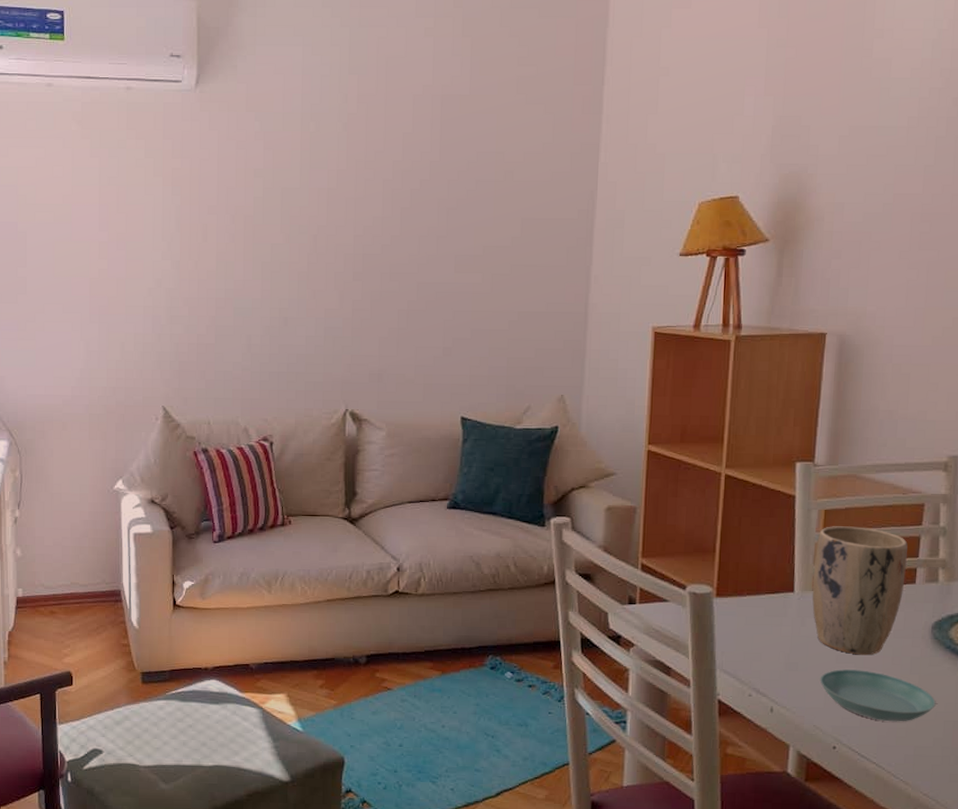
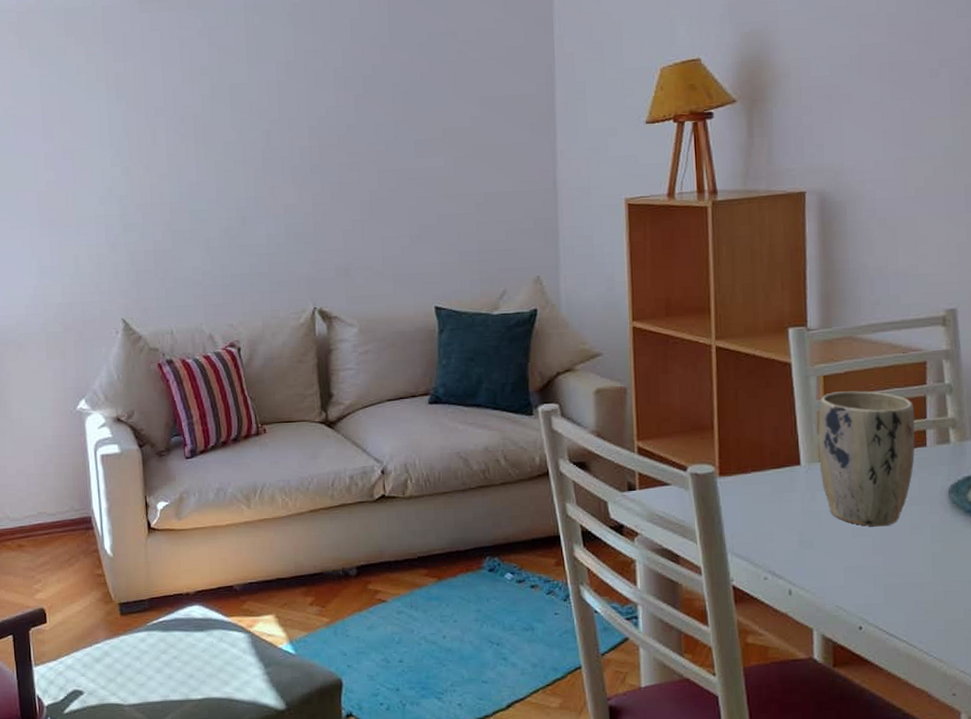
saucer: present [819,669,936,722] -> none [837,542,962,596]

